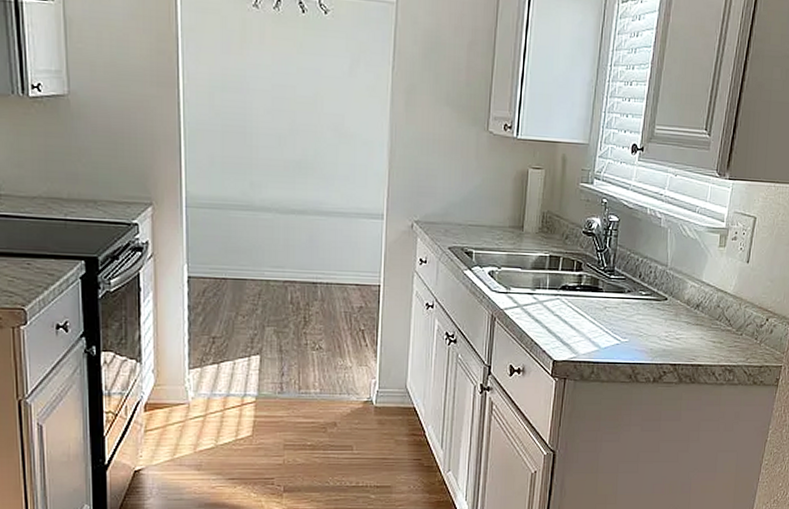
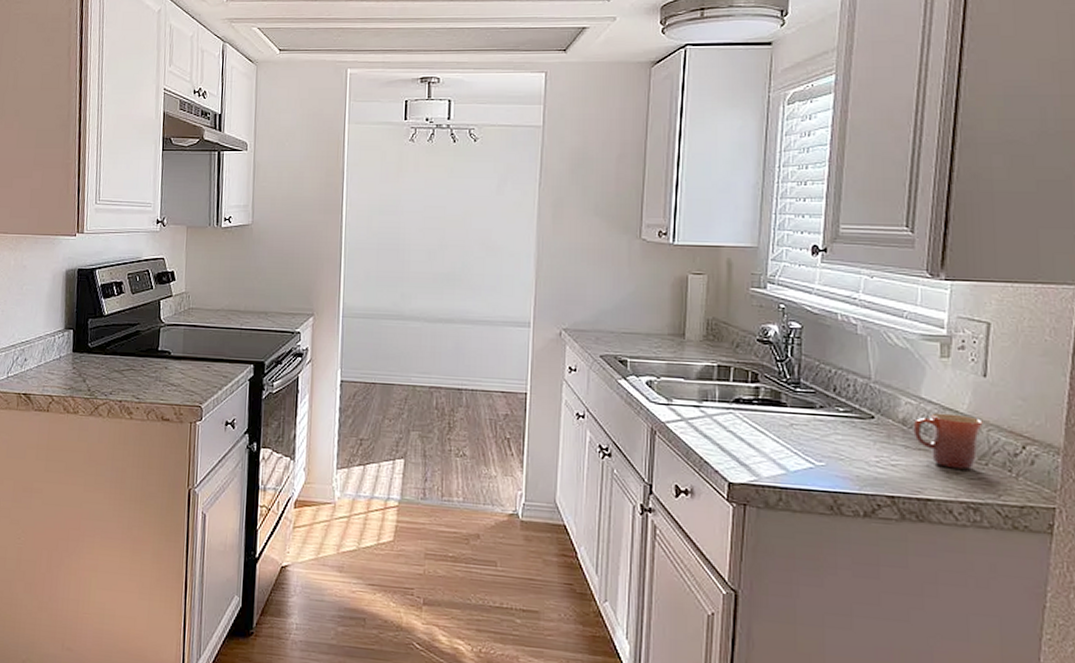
mug: none [694,294,743,339] -> present [913,413,983,470]

